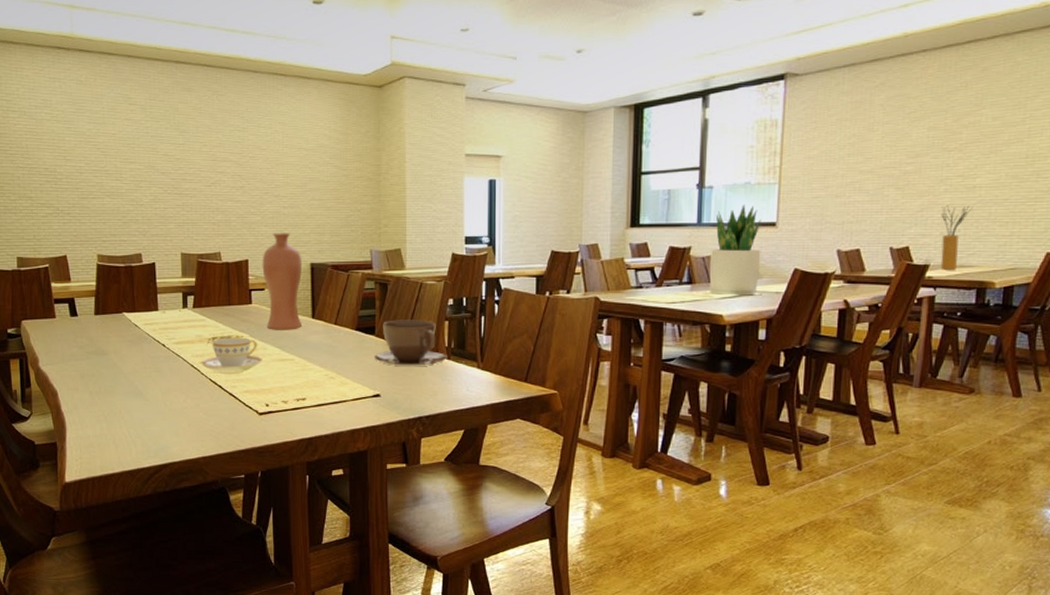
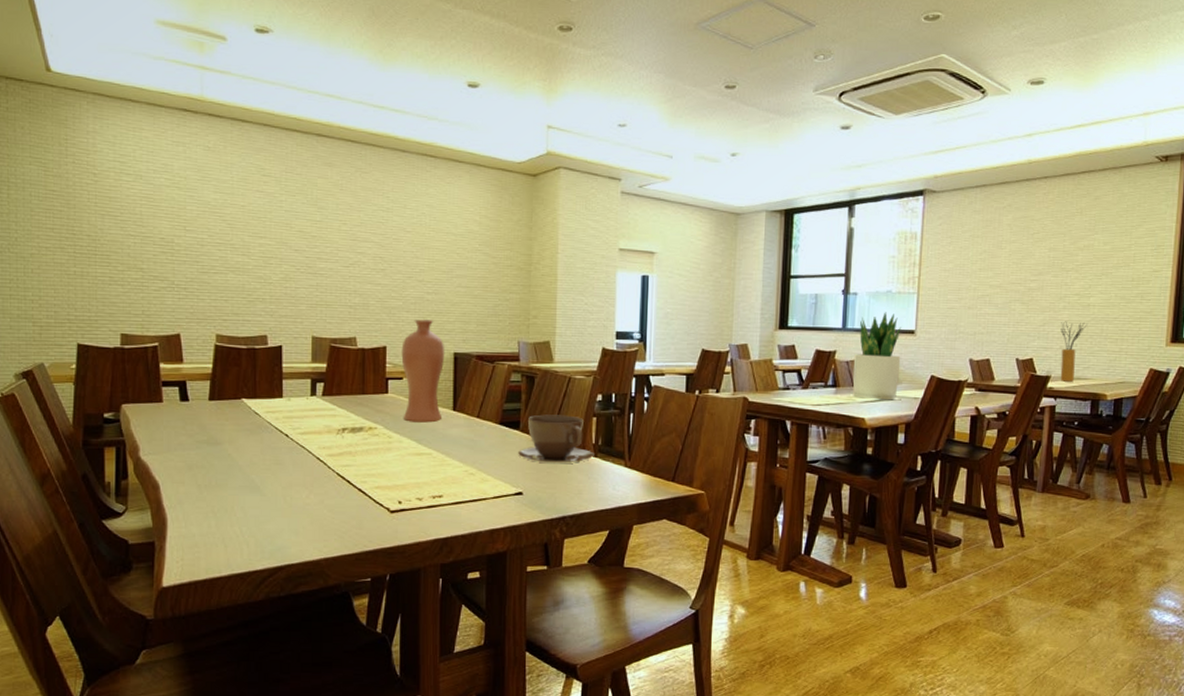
teacup: present [200,337,263,375] -> none [327,428,398,469]

